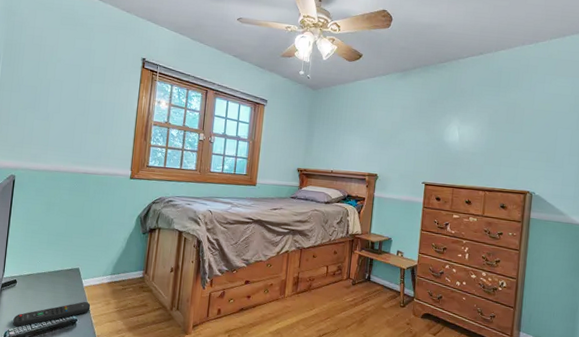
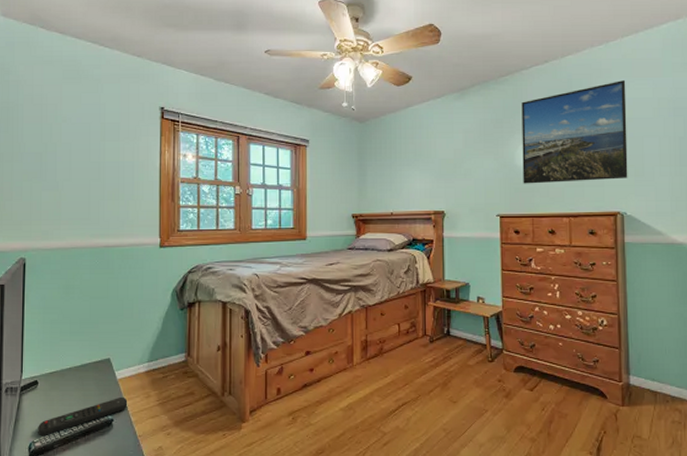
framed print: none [448,77,549,163] -> present [521,80,628,184]

